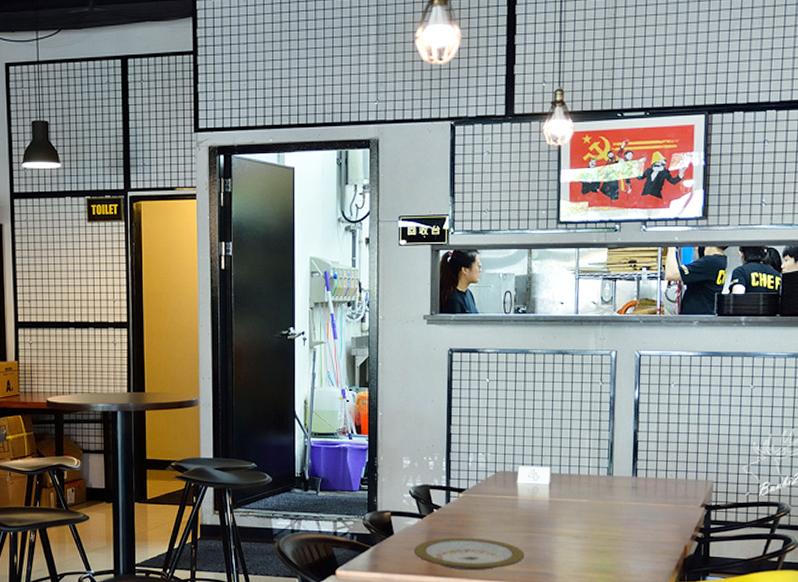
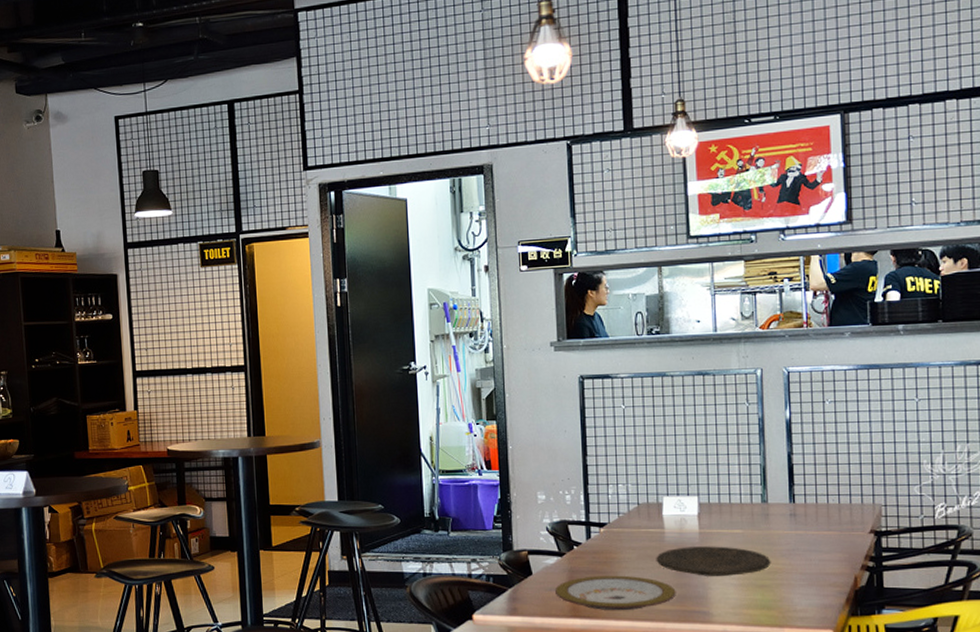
plate: none [508,513,612,542] -> present [656,546,771,576]

